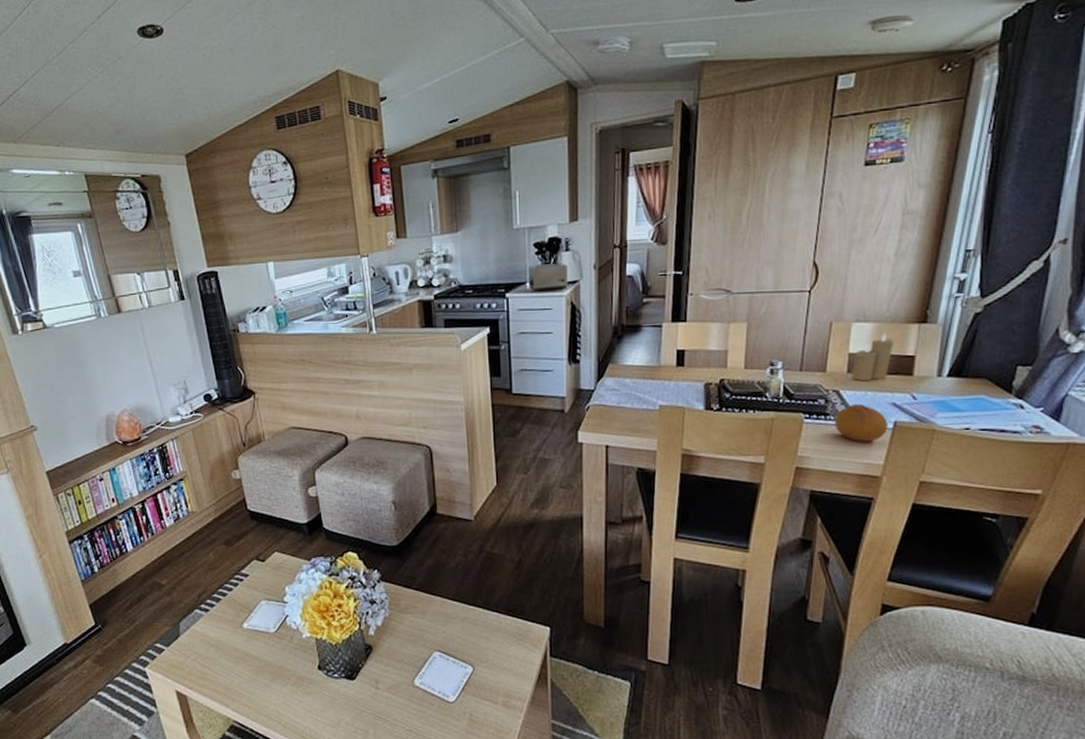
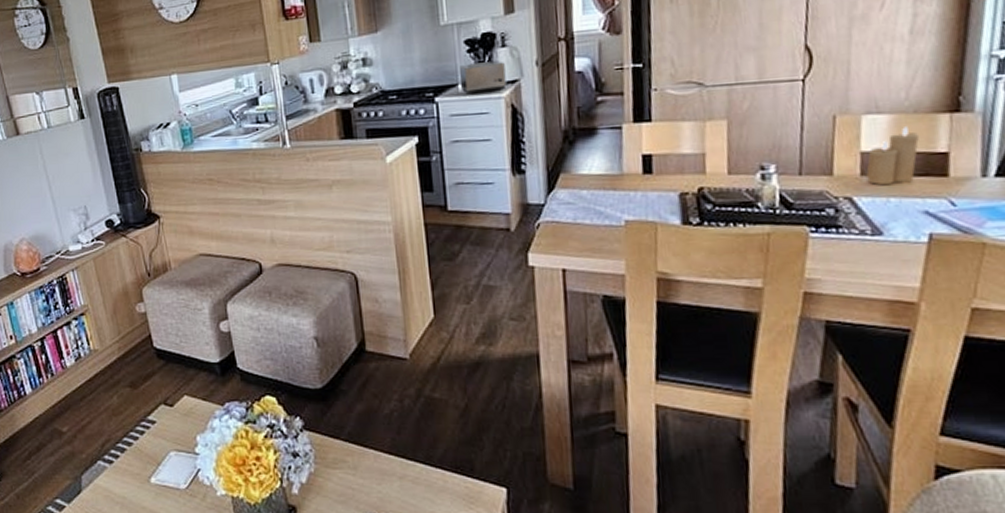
fruit: present [834,403,888,442] -> none [849,212,922,260]

